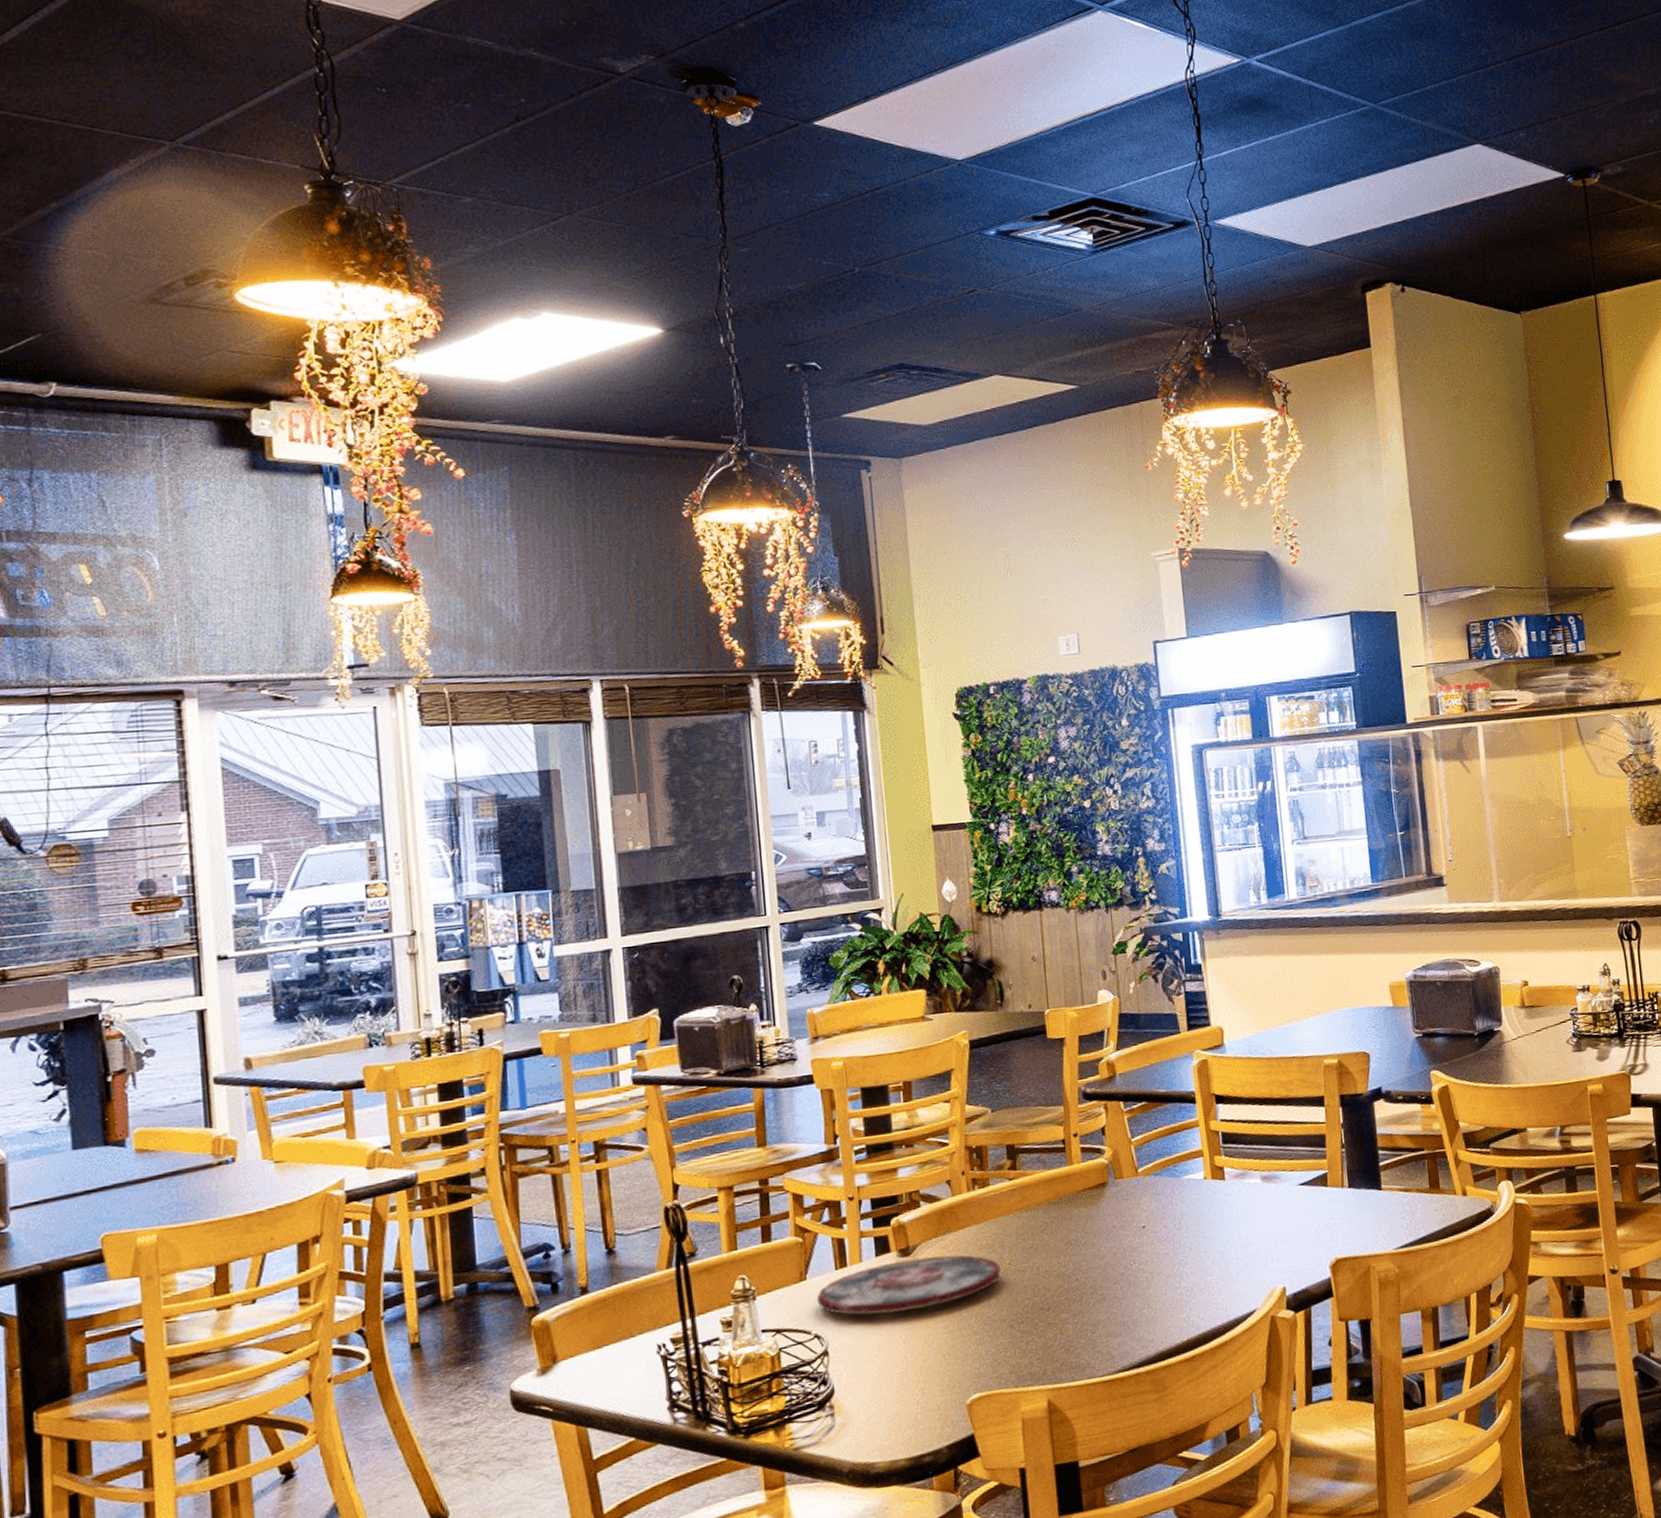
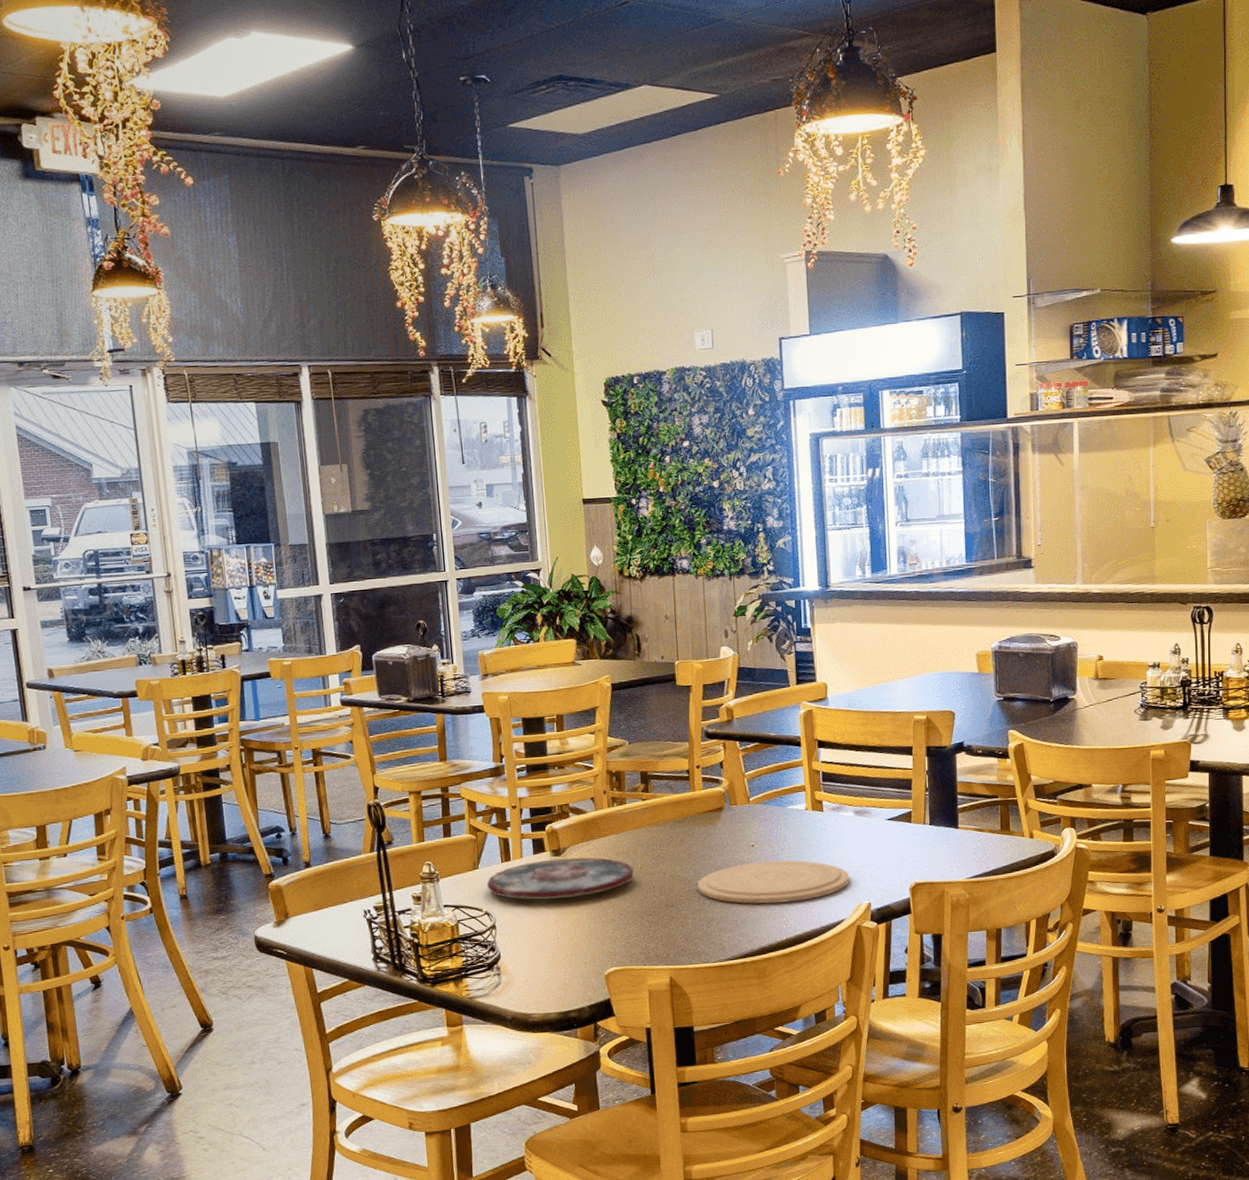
plate: none [1078,1241,1260,1300] -> present [697,860,850,904]

